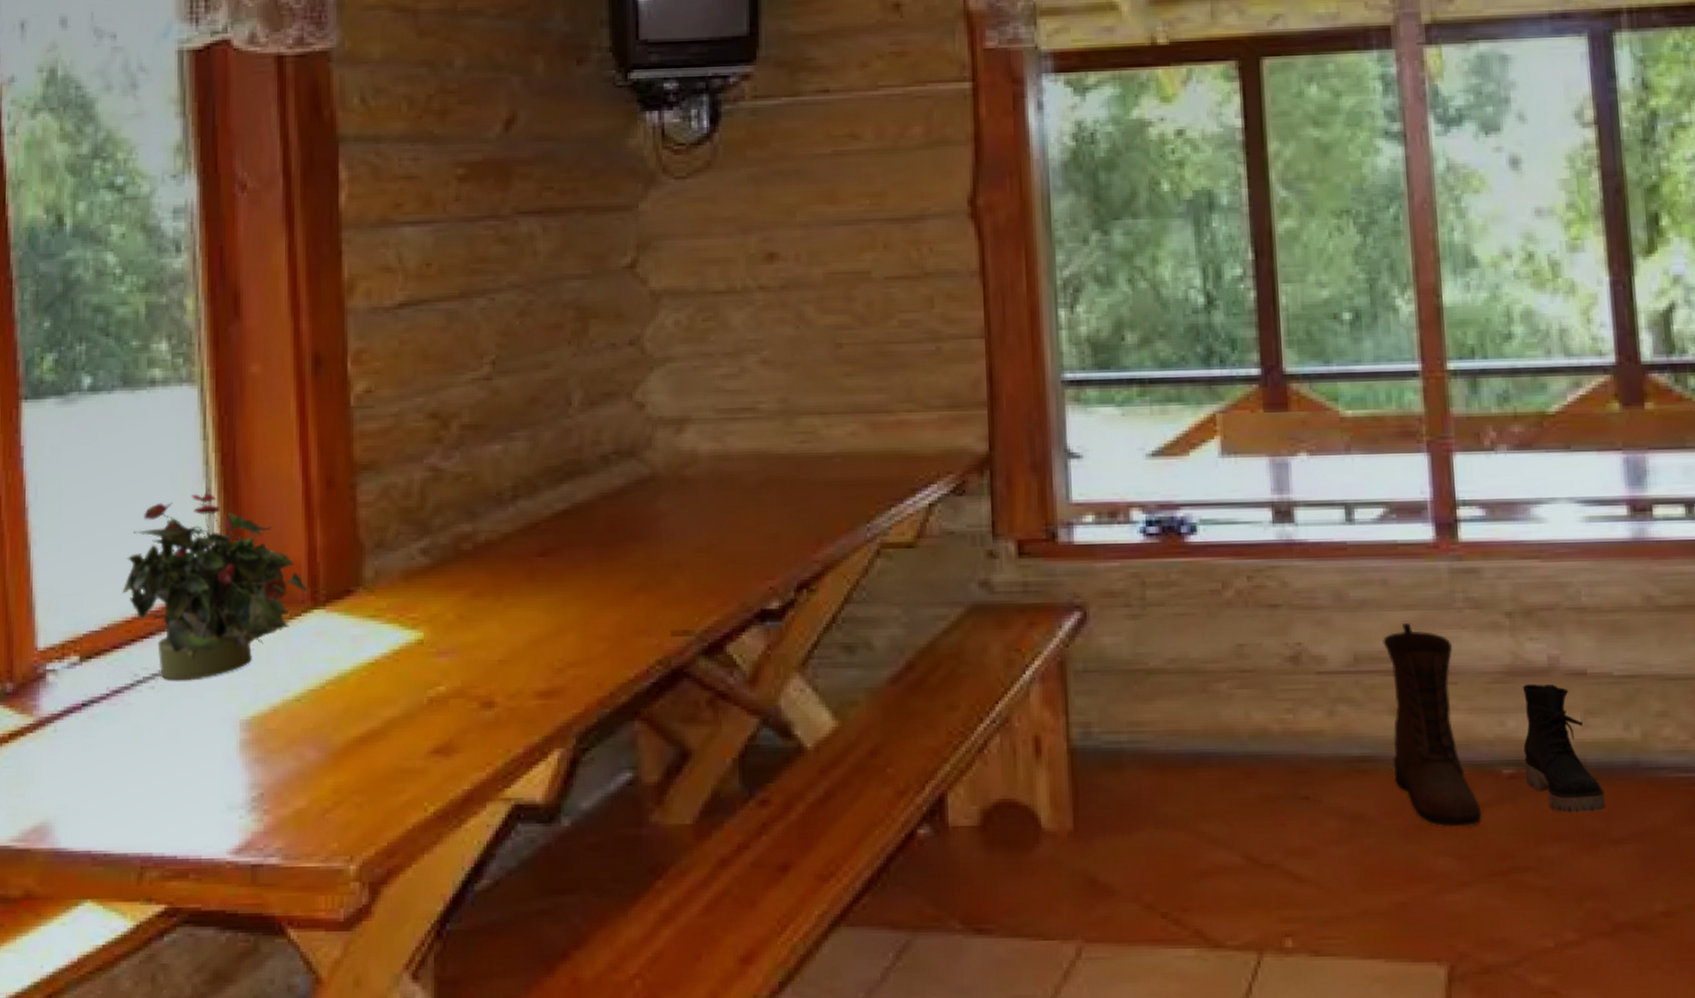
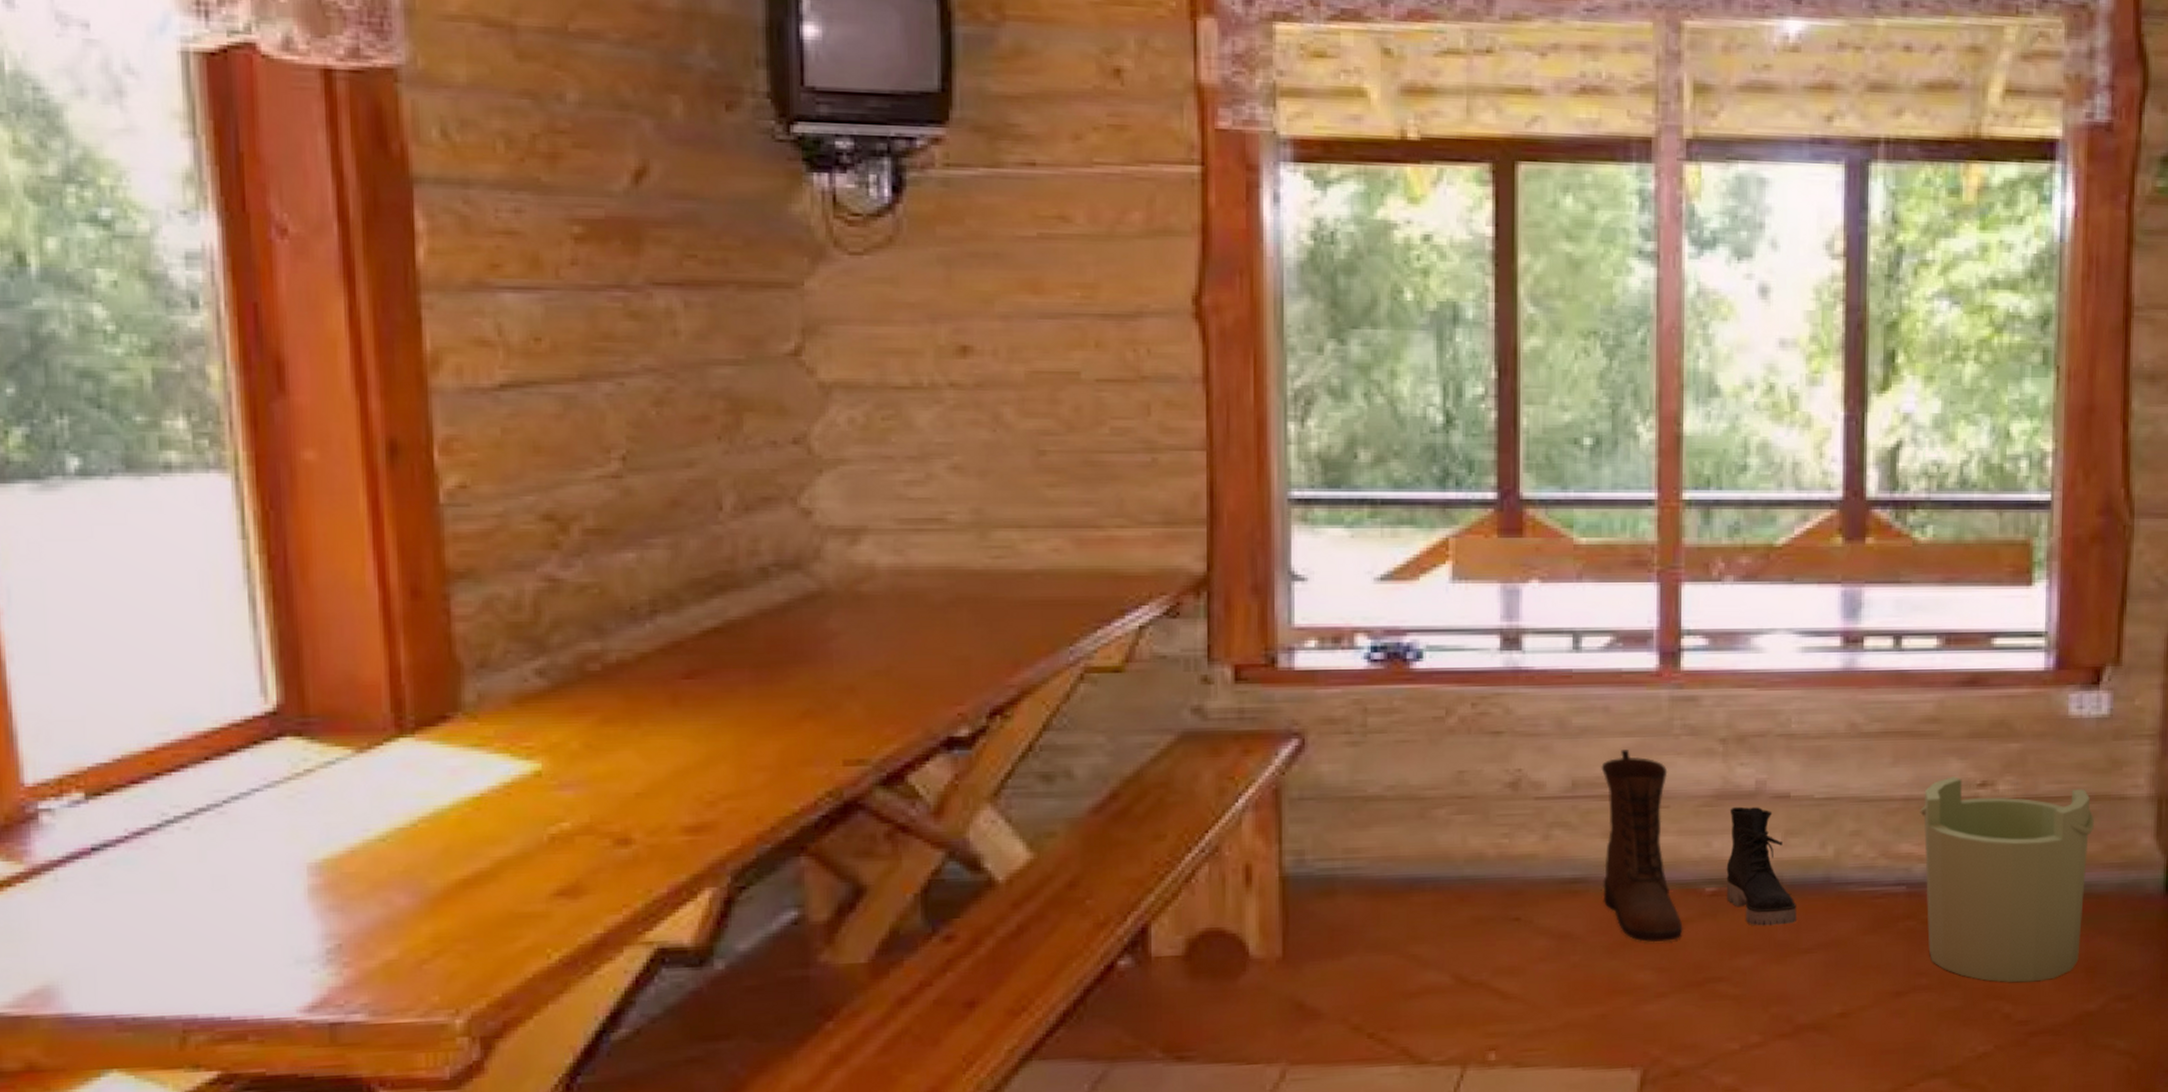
potted plant: present [122,488,308,680] -> none [139,596,391,820]

